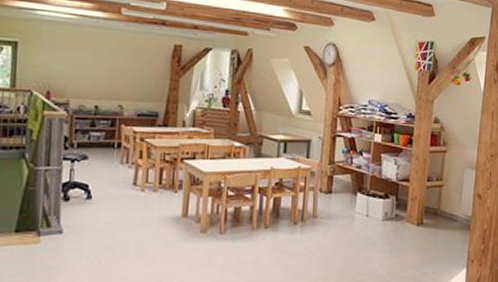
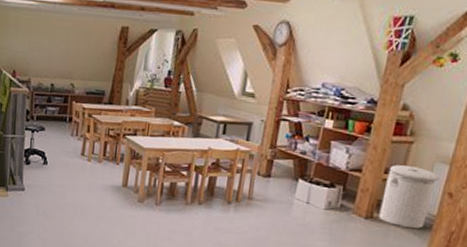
can: none [428,173,469,230] -> present [378,165,440,229]

